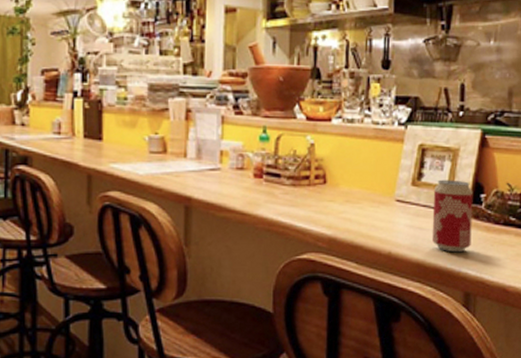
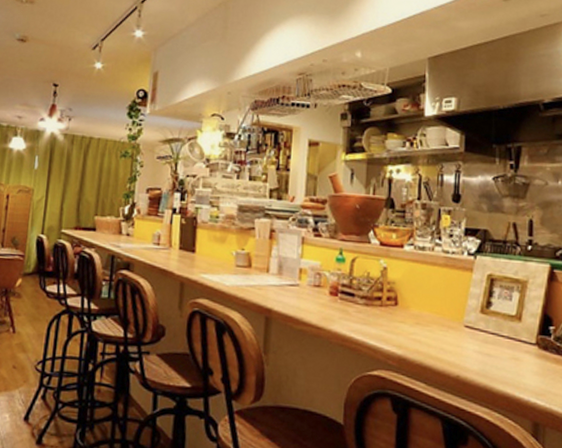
beverage can: present [431,179,473,253] -> none [500,309,542,382]

